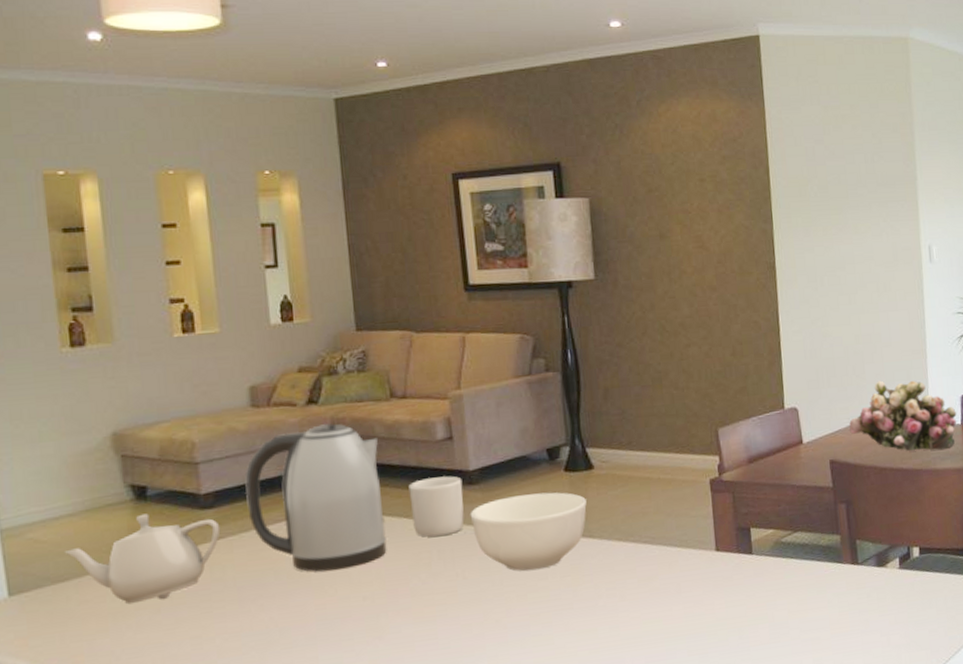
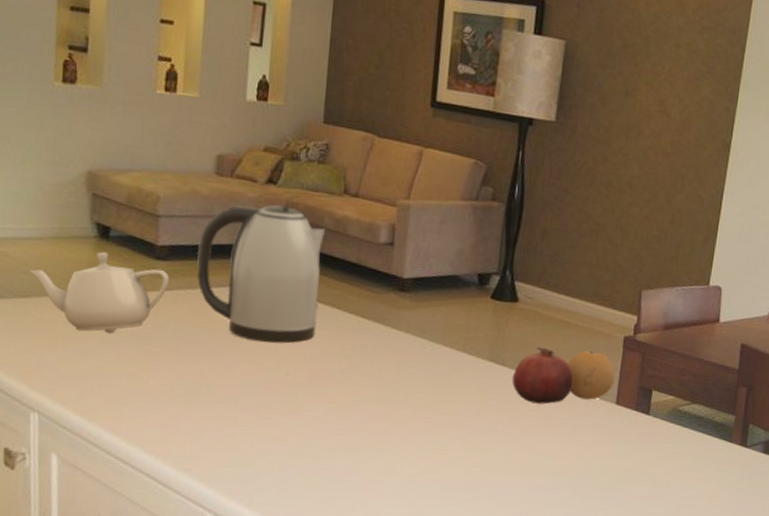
mug: present [408,476,465,538] -> none [343,276,395,333]
bowl: present [469,492,587,571] -> none [396,310,506,384]
fruit: none [603,509,668,570] -> present [512,347,574,404]
fruit: none [657,502,710,554] -> present [567,350,615,400]

